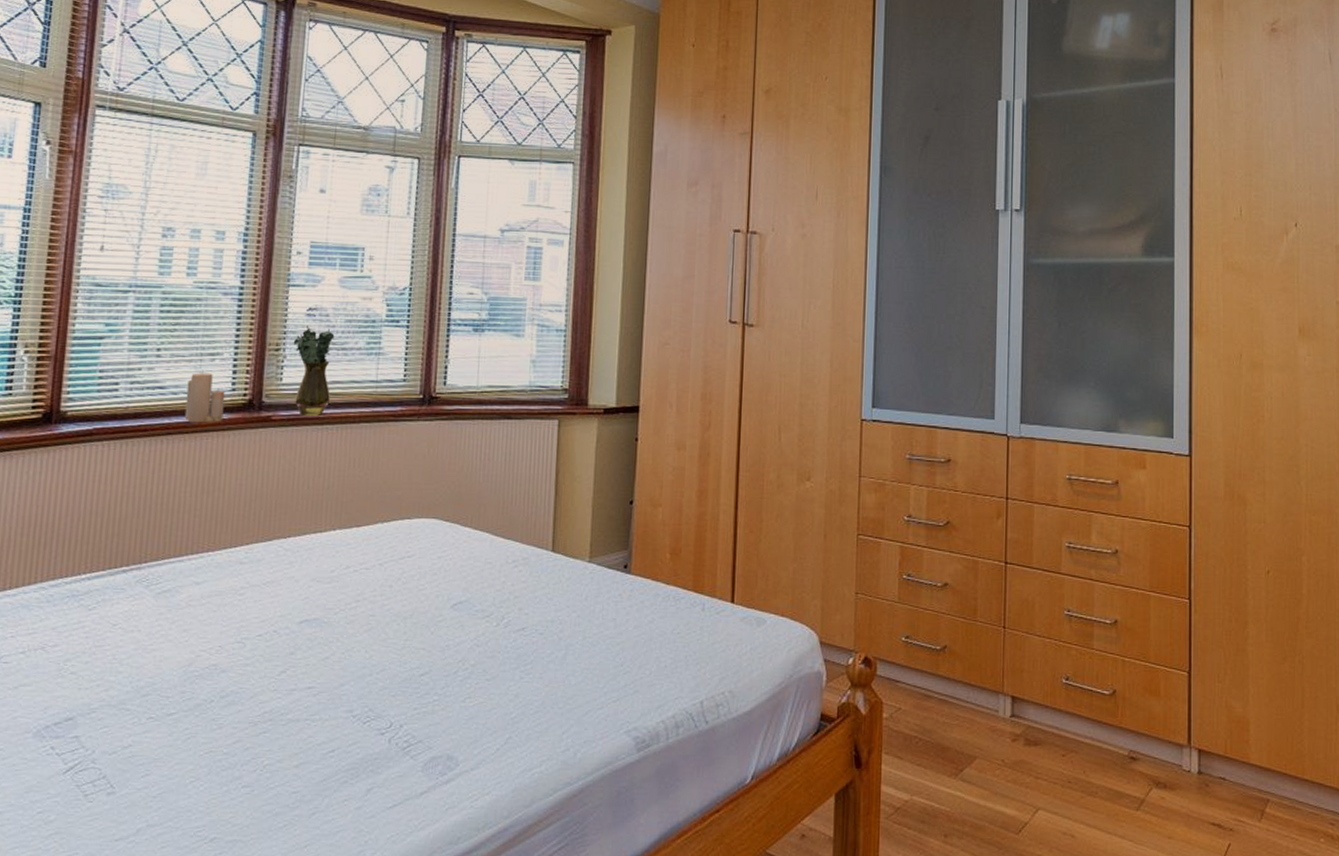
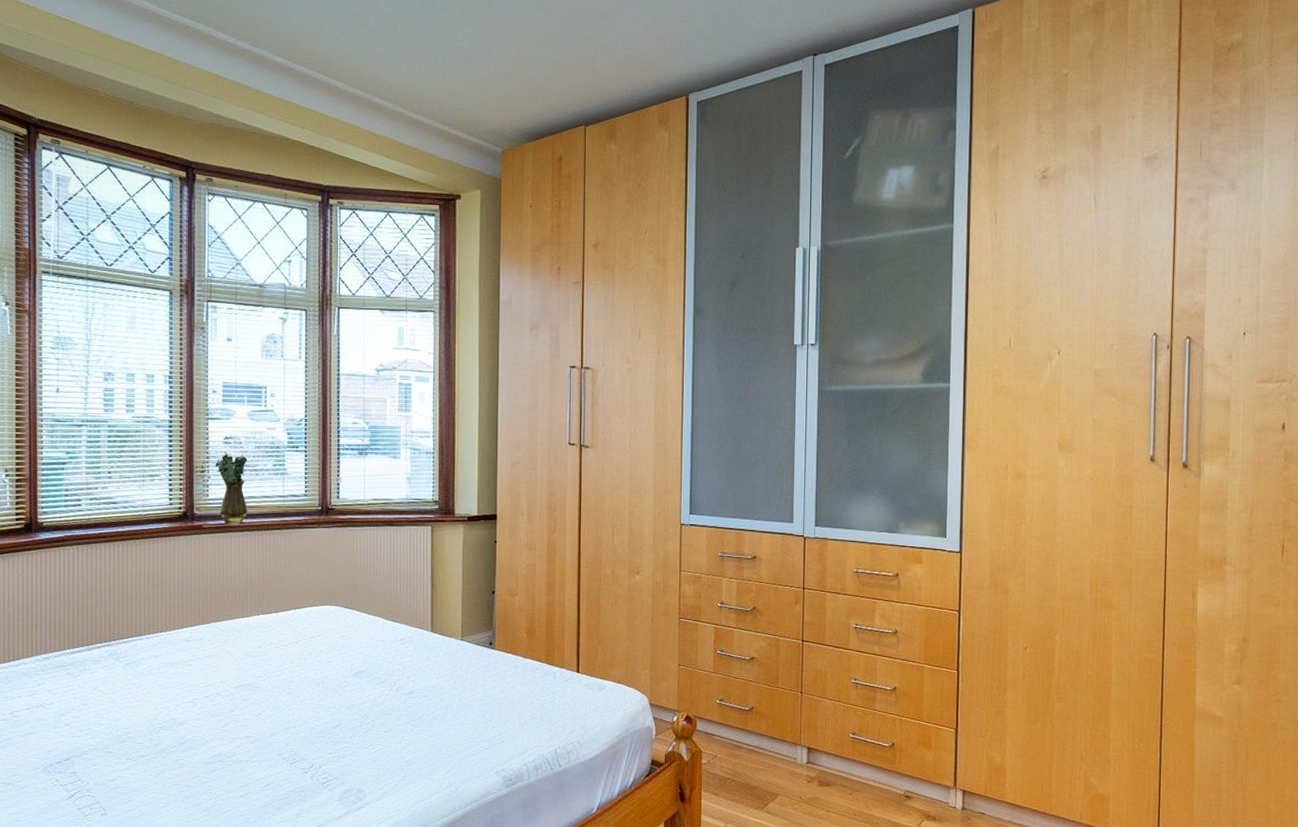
candle: present [184,370,225,423] -> none [134,488,165,531]

